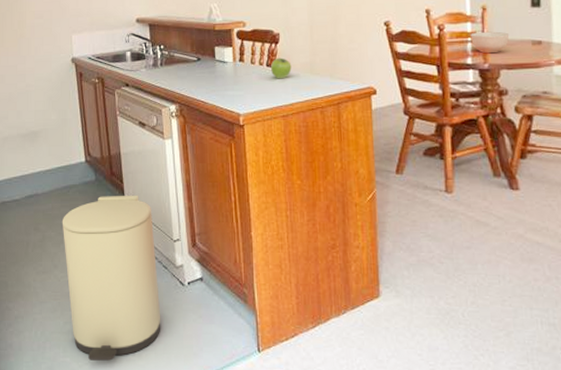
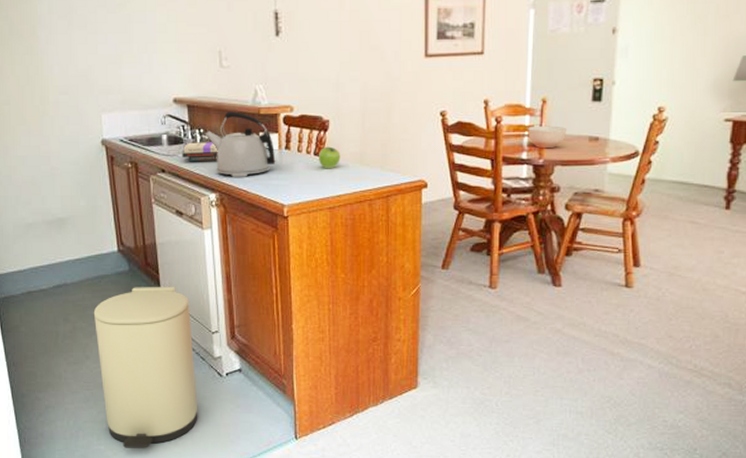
books: none [144,57,177,76] -> present [182,142,218,162]
kettle: none [164,28,231,89] -> present [204,111,276,177]

